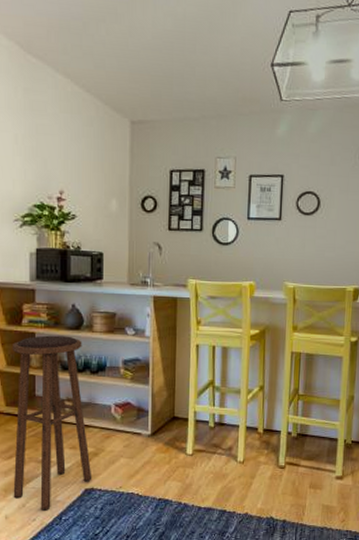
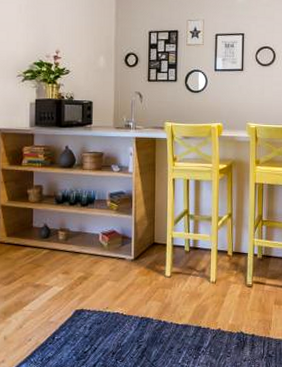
stool: present [13,335,92,511] -> none [11,173,82,331]

